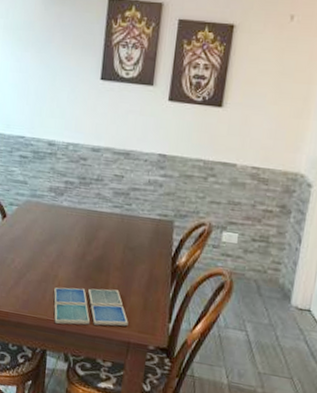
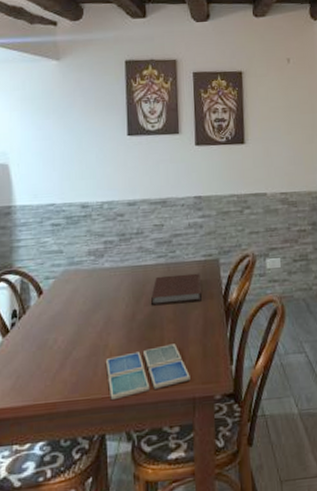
notebook: none [102,224,153,258] -> present [151,273,202,306]

